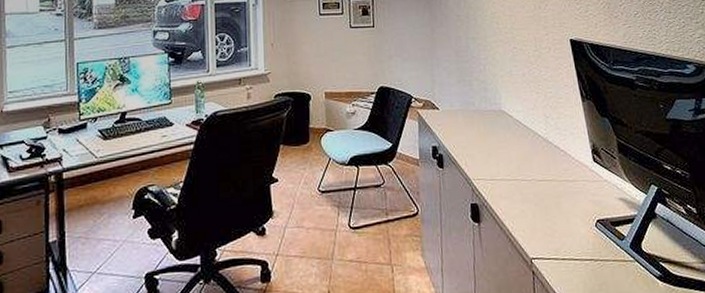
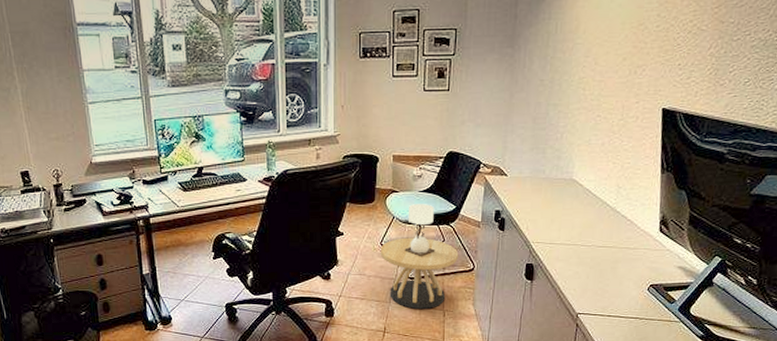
side table: none [318,142,401,266] -> present [380,204,459,310]

